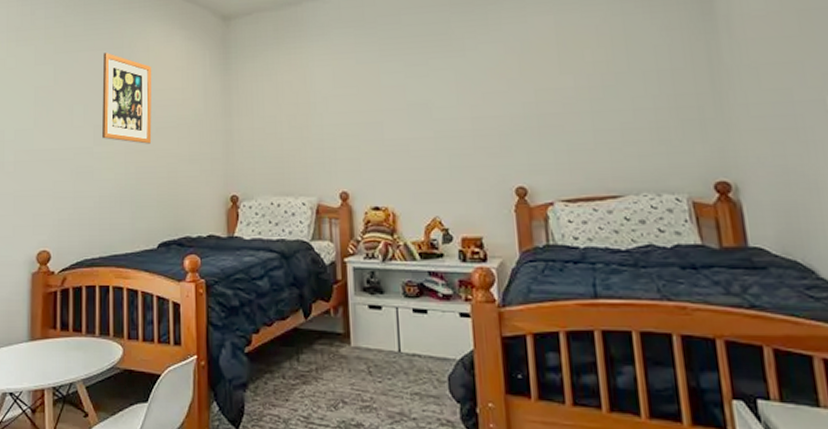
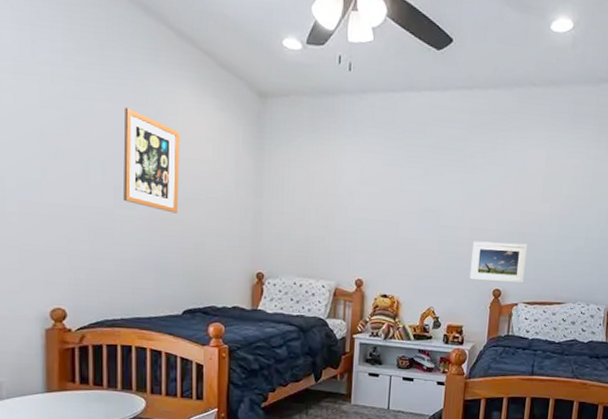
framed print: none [477,127,556,179] -> present [469,241,527,284]

